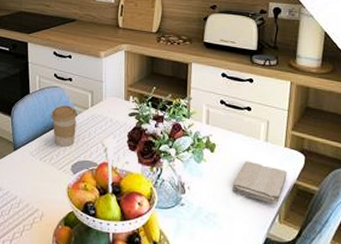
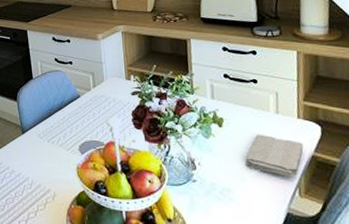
coffee cup: present [51,105,77,147] -> none [55,88,81,128]

